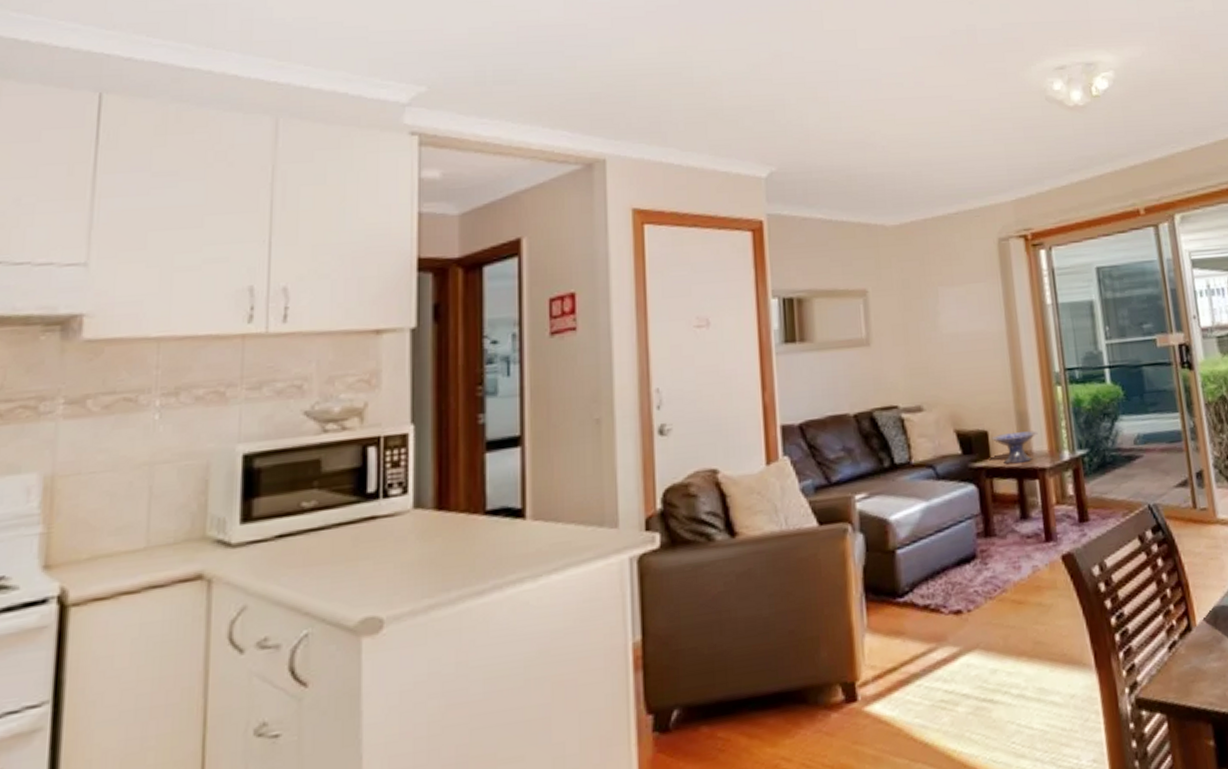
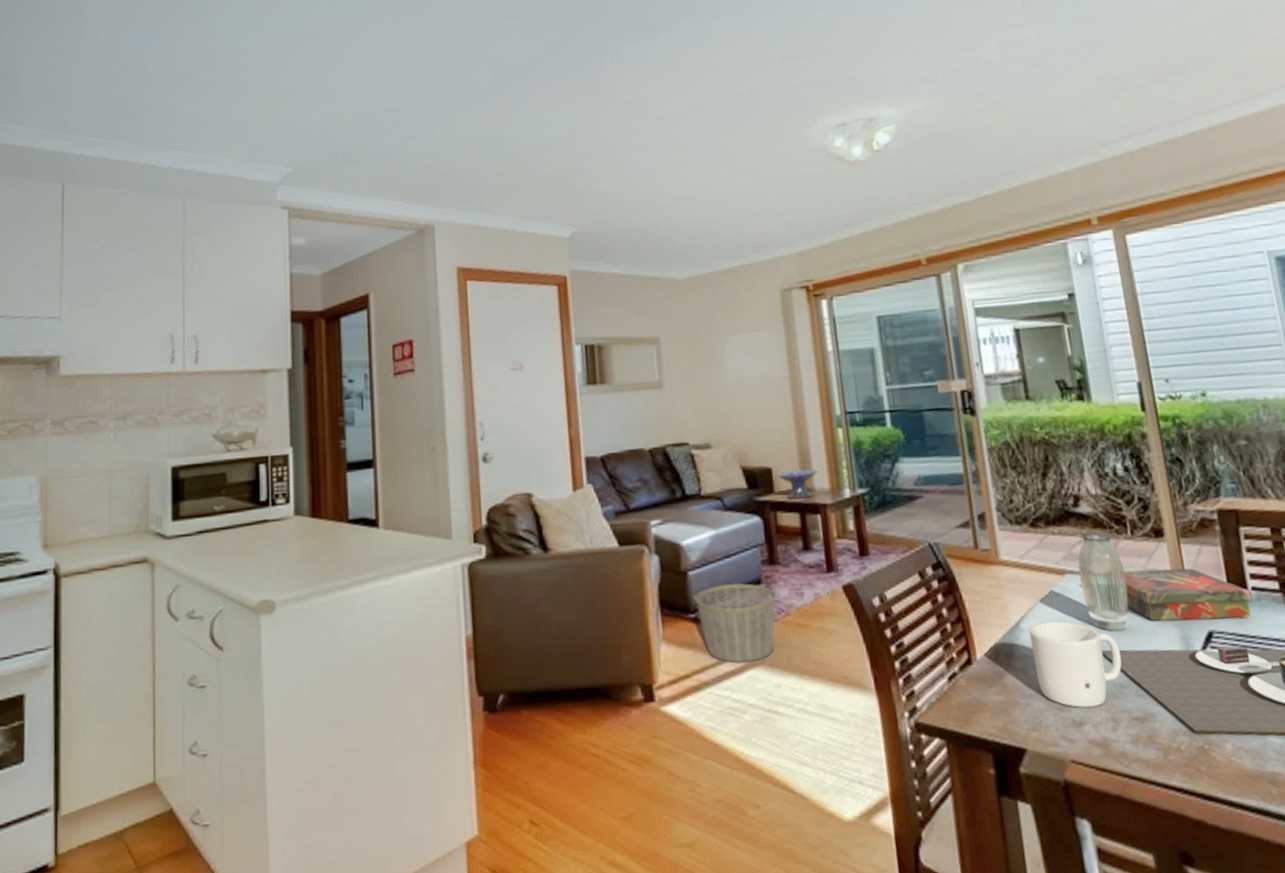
basket: none [901,559,994,650] -> present [693,583,778,663]

